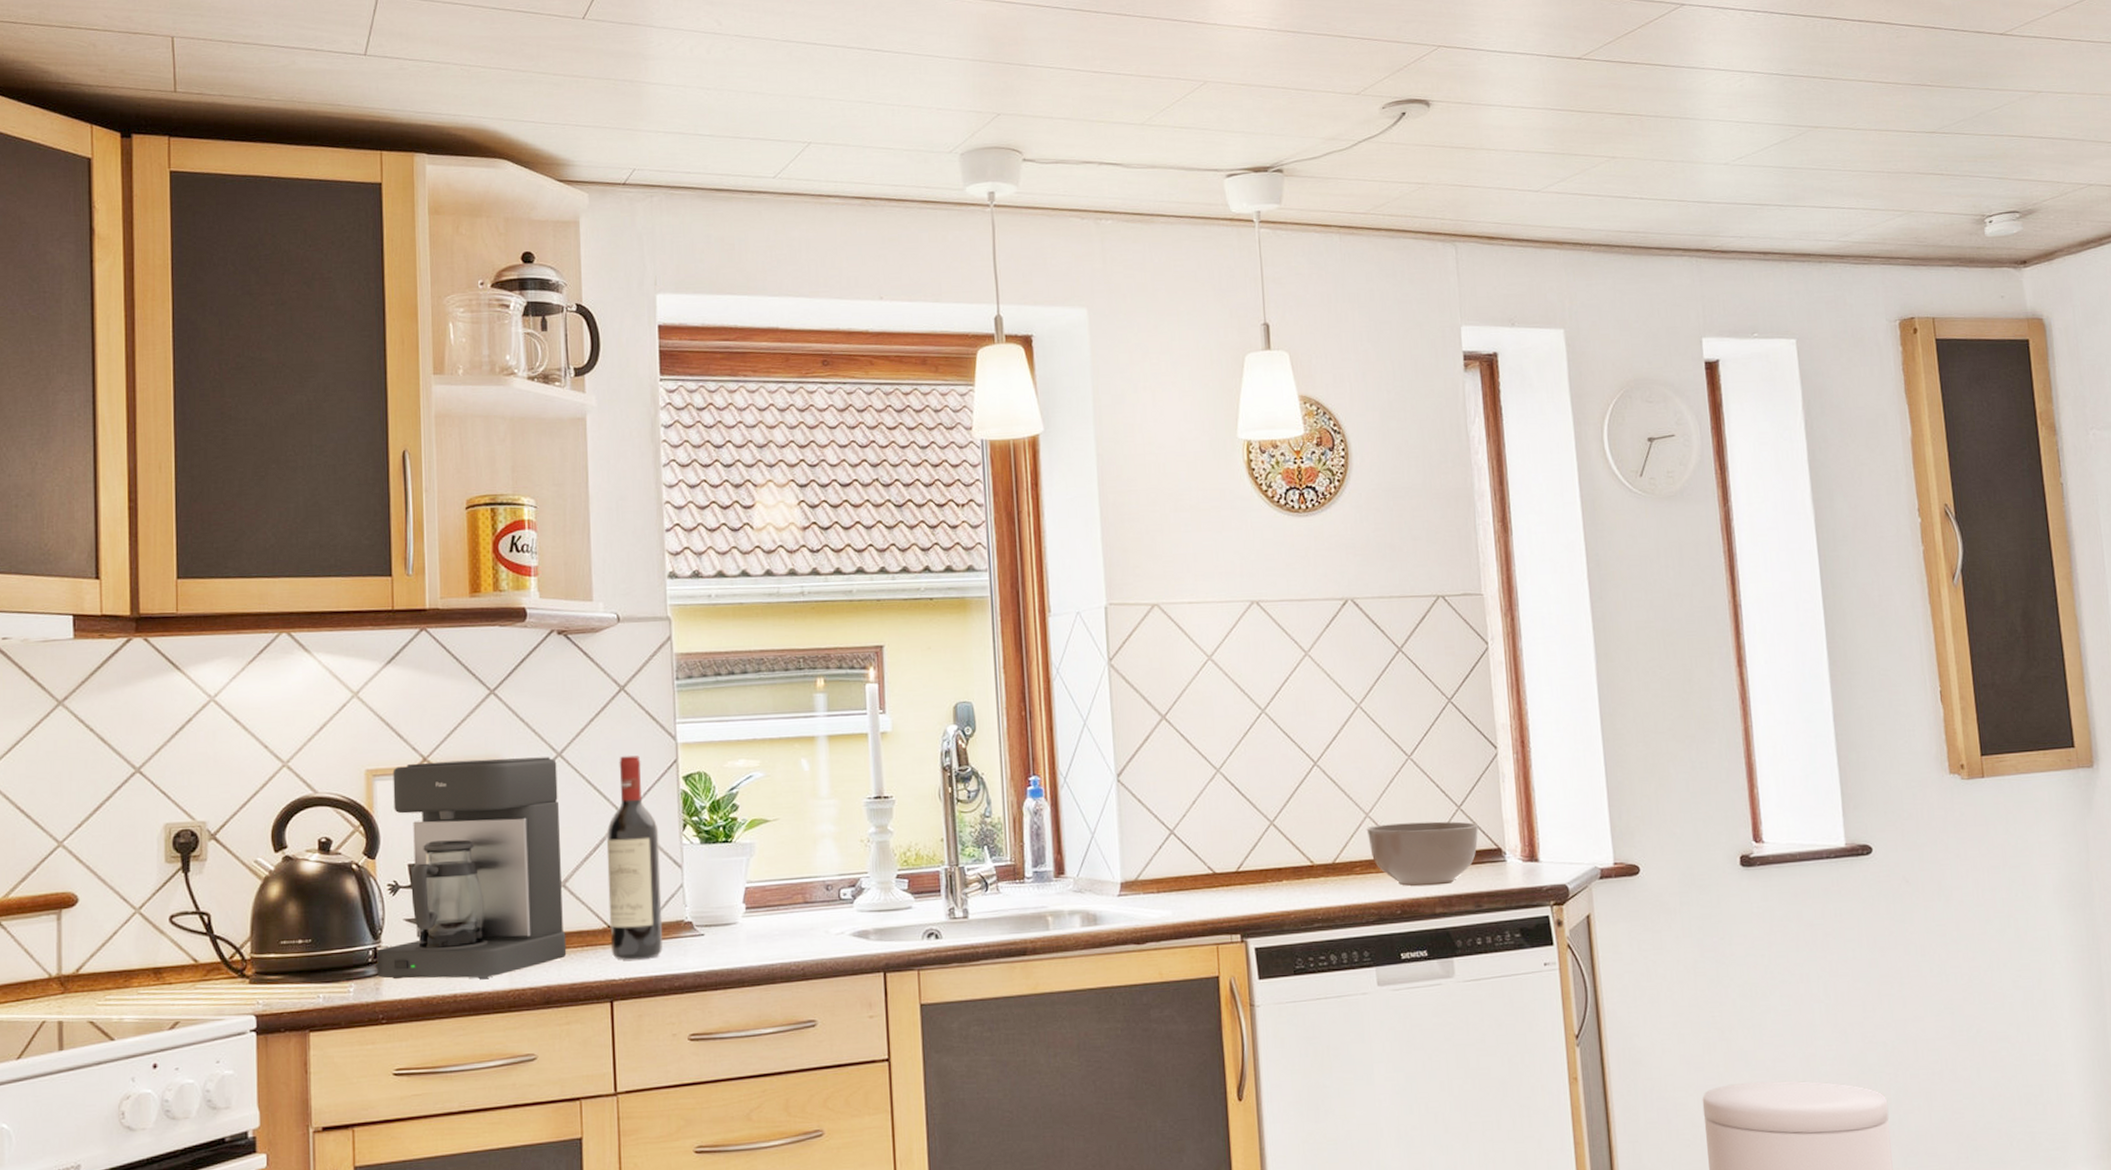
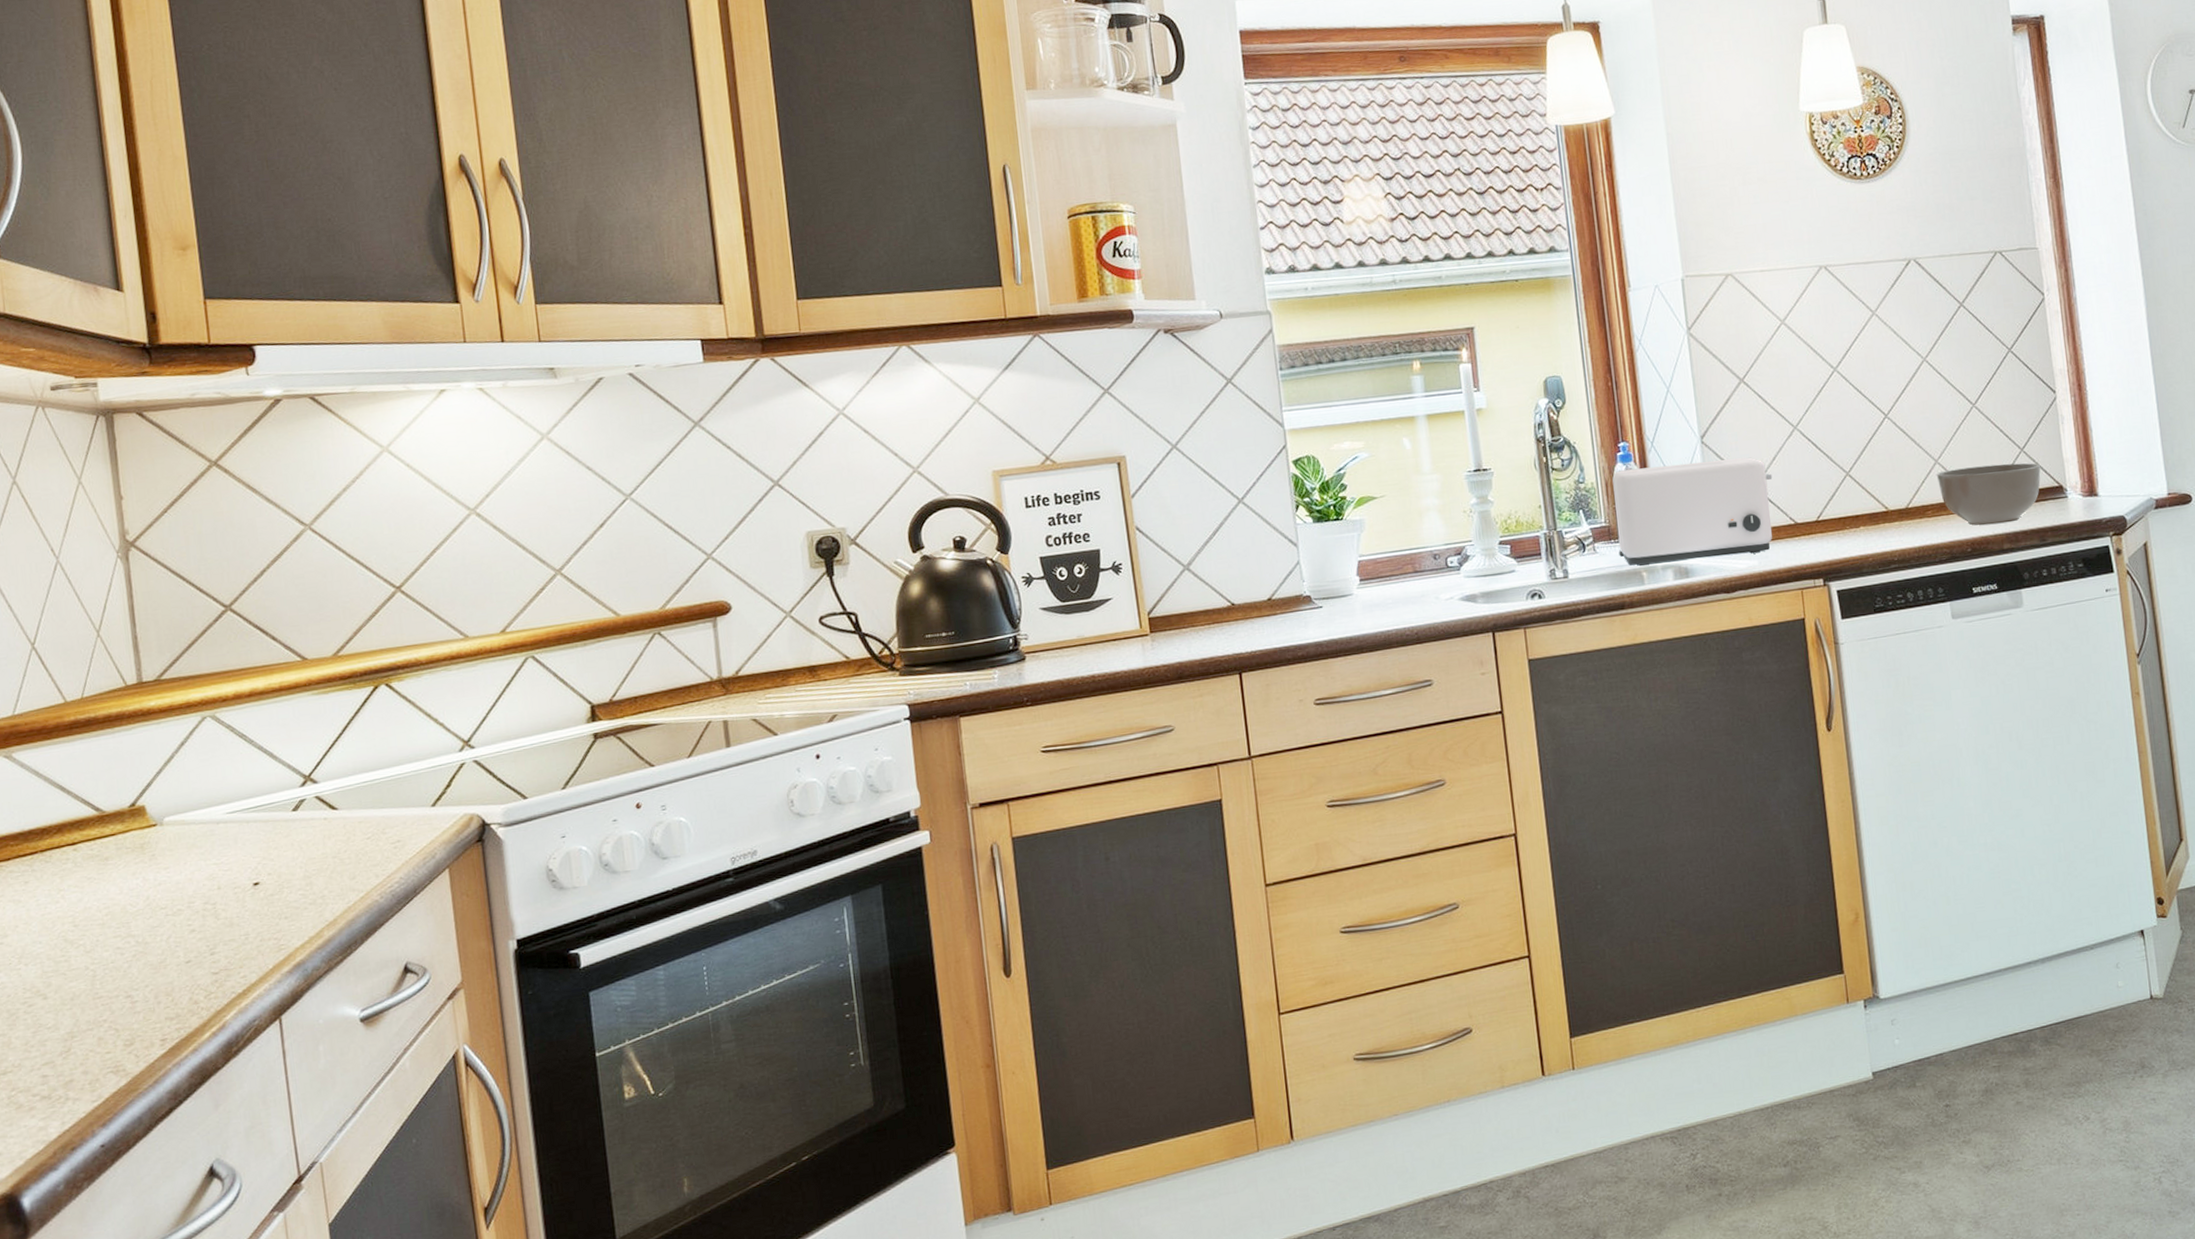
coffee maker: present [377,757,567,980] -> none [1017,449,1195,665]
wine bottle: present [606,755,663,960] -> none [1224,443,1284,634]
toaster: none [1021,799,1192,909] -> present [1612,457,1773,566]

